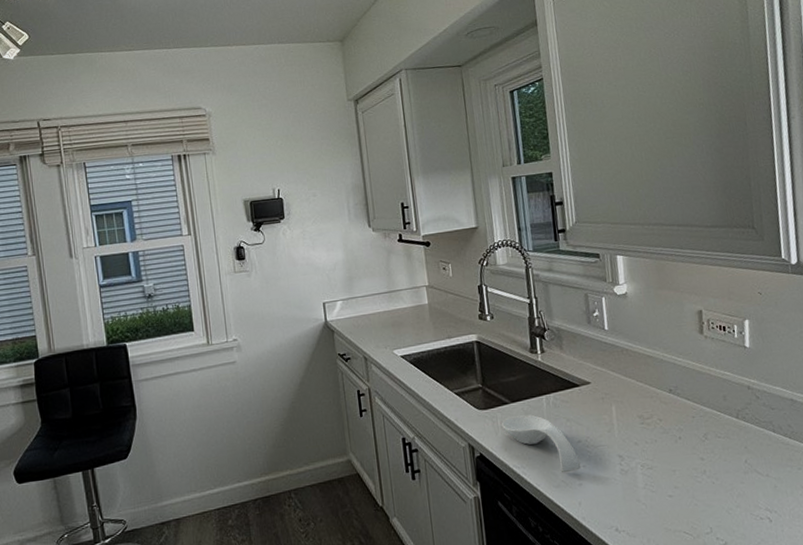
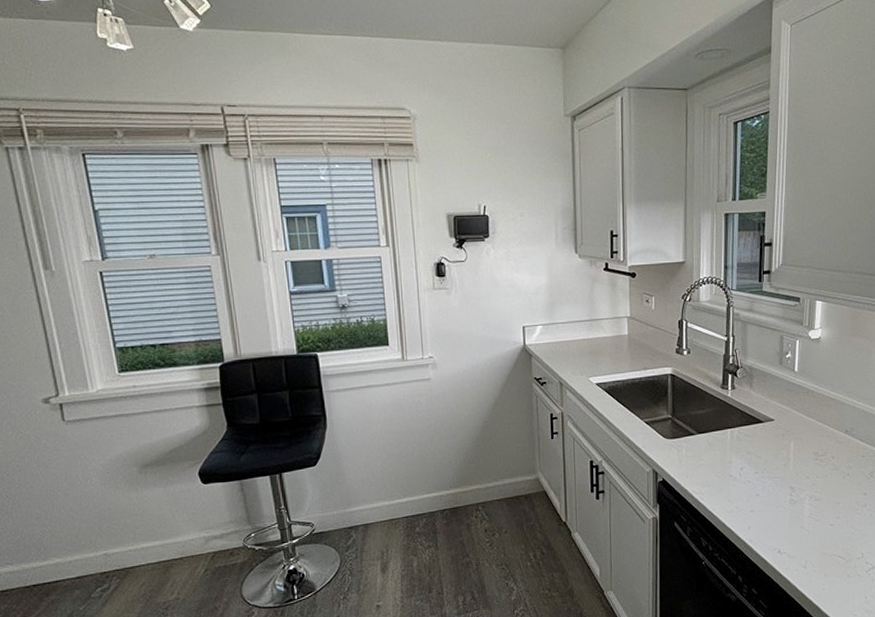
spoon rest: present [501,414,582,473] -> none [685,446,755,500]

